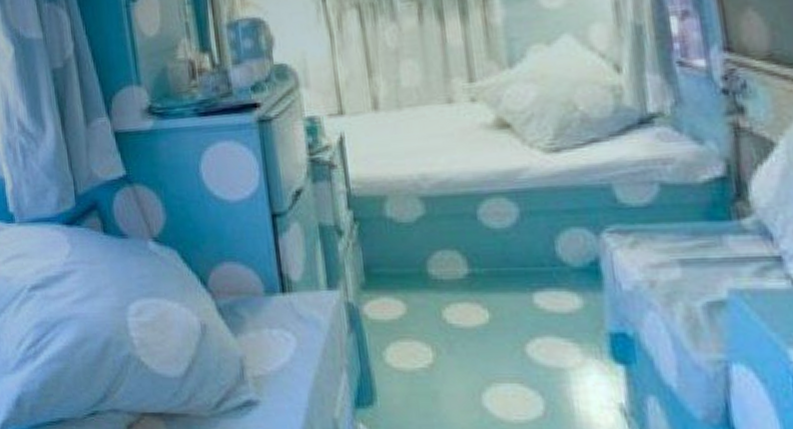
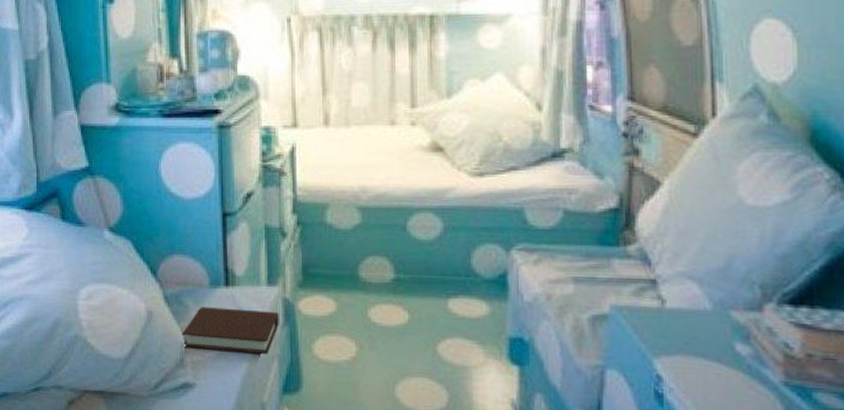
book: none [239,317,345,367] -> present [182,307,279,355]

